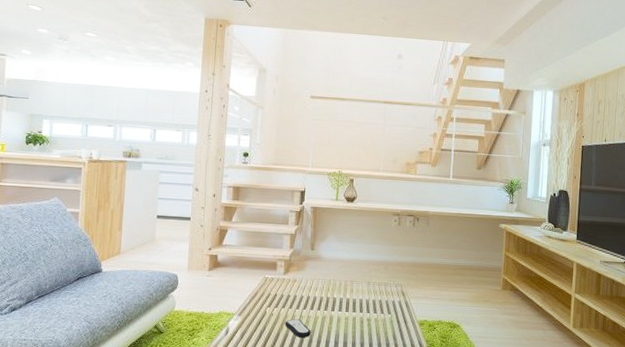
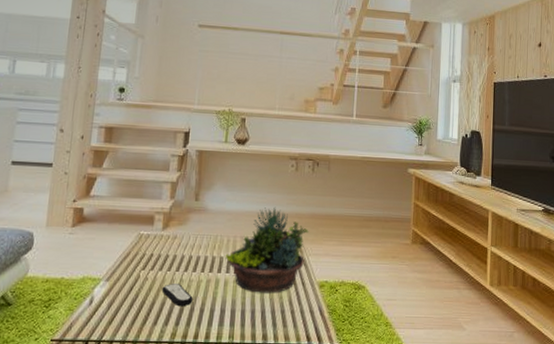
succulent planter: none [337,256,410,329] -> present [225,207,309,293]

